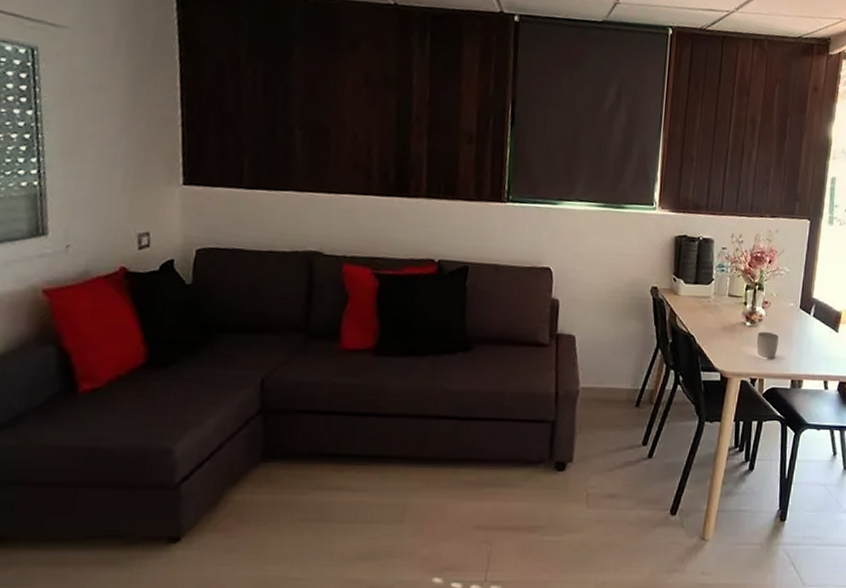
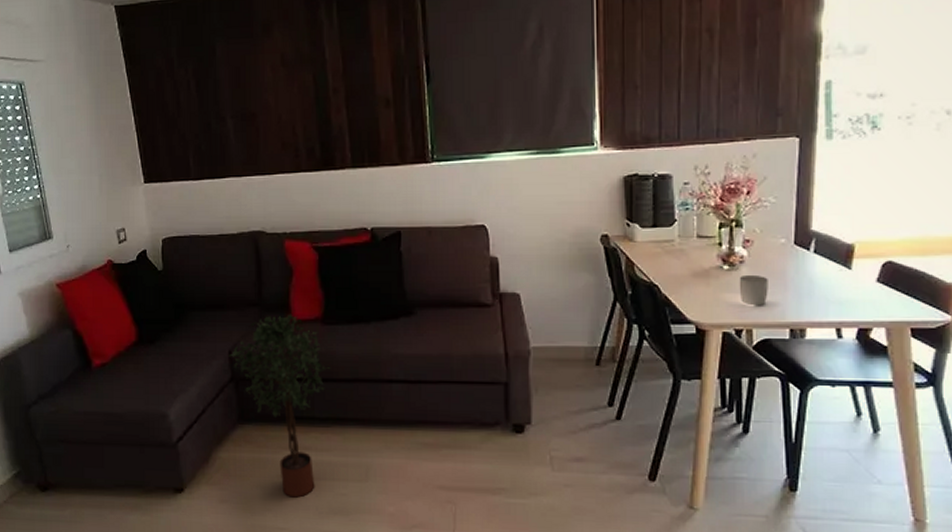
potted tree: none [260,342,377,543] -> present [229,314,331,498]

